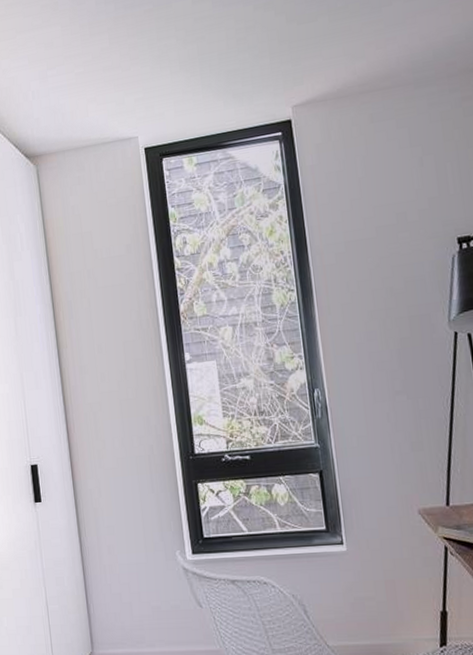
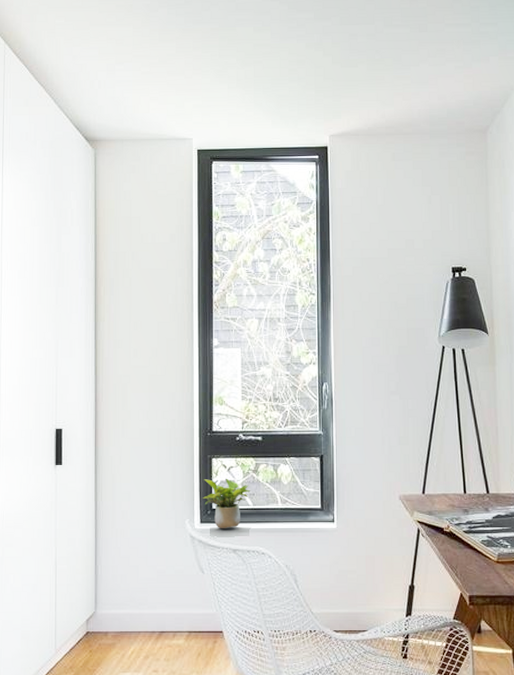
potted plant: none [190,503,244,560] -> present [202,478,250,529]

